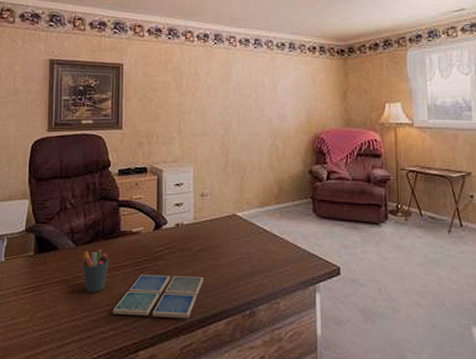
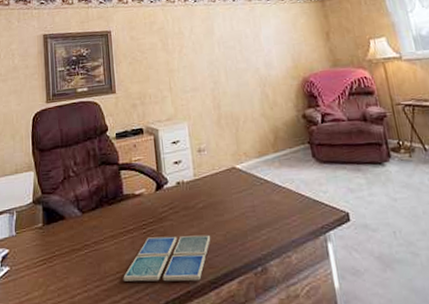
pen holder: present [82,249,109,293] -> none [89,215,116,261]

